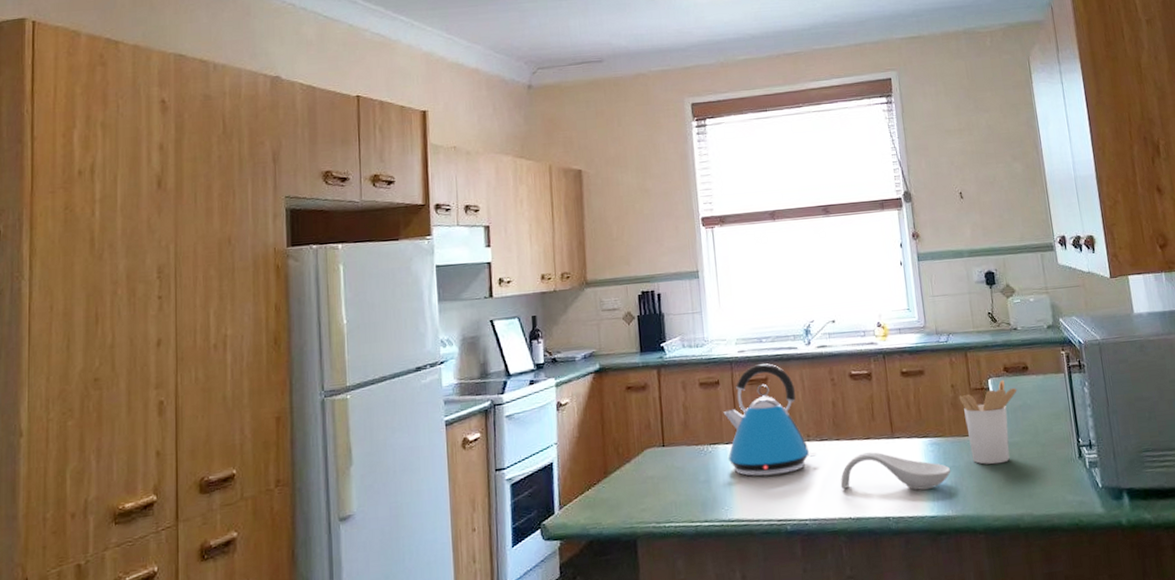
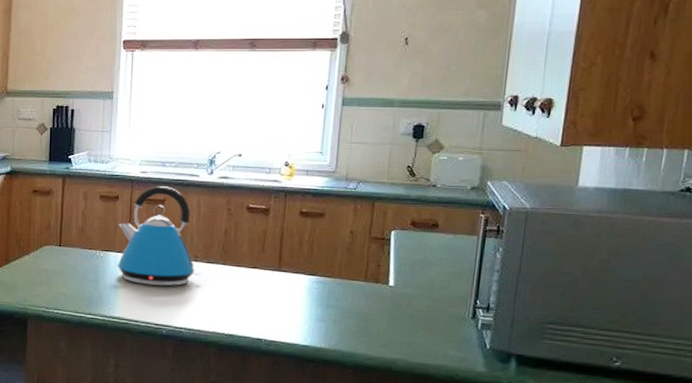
spoon rest: present [840,452,951,490] -> none [219,280,332,321]
utensil holder: present [959,379,1017,465] -> none [356,233,421,311]

